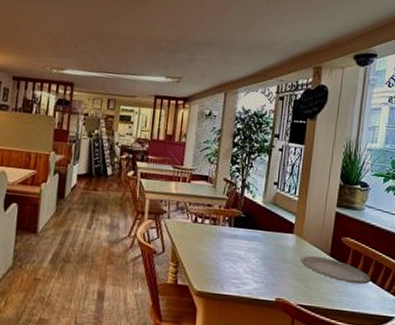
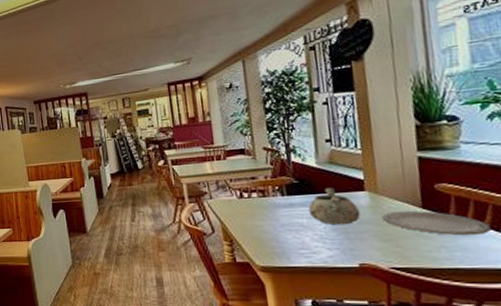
decorative bowl: none [247,226,286,262] -> present [308,187,361,226]

